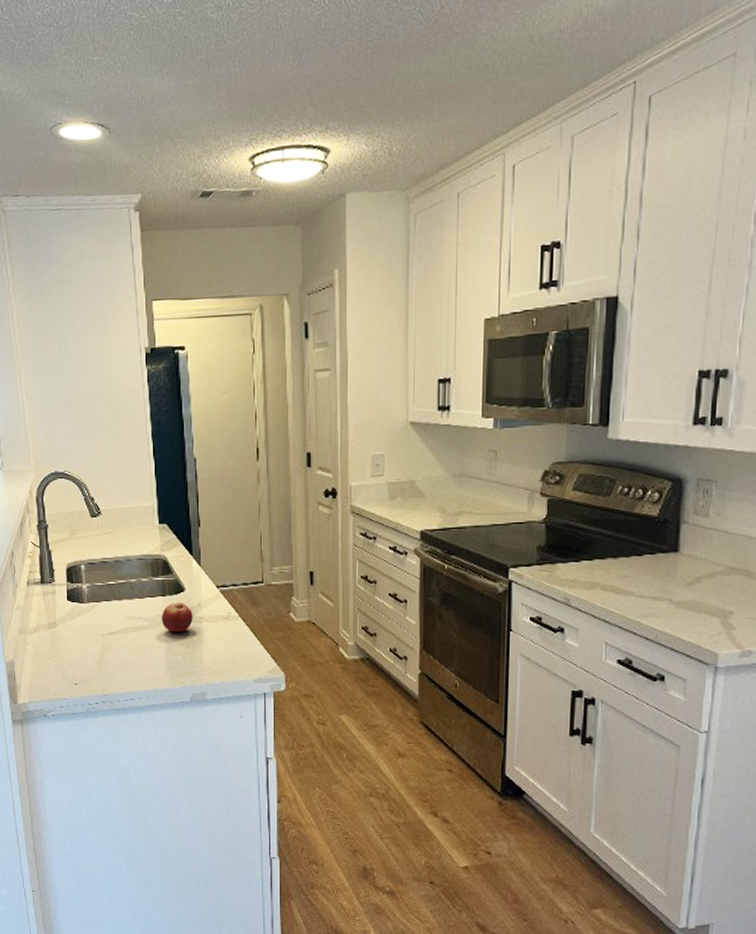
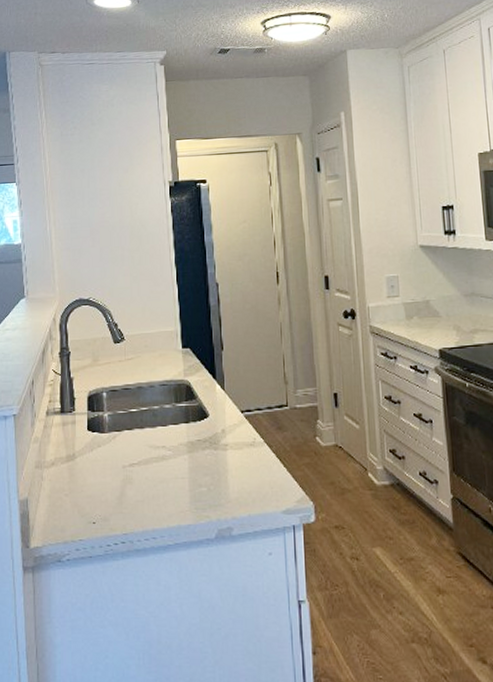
fruit: present [161,602,193,633] -> none [184,428,217,462]

